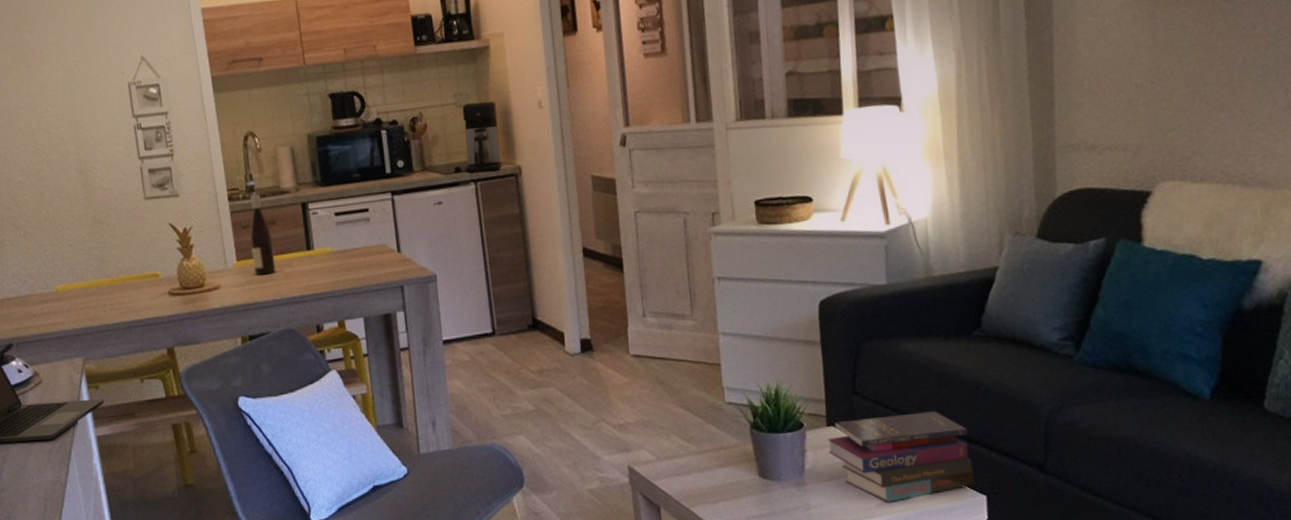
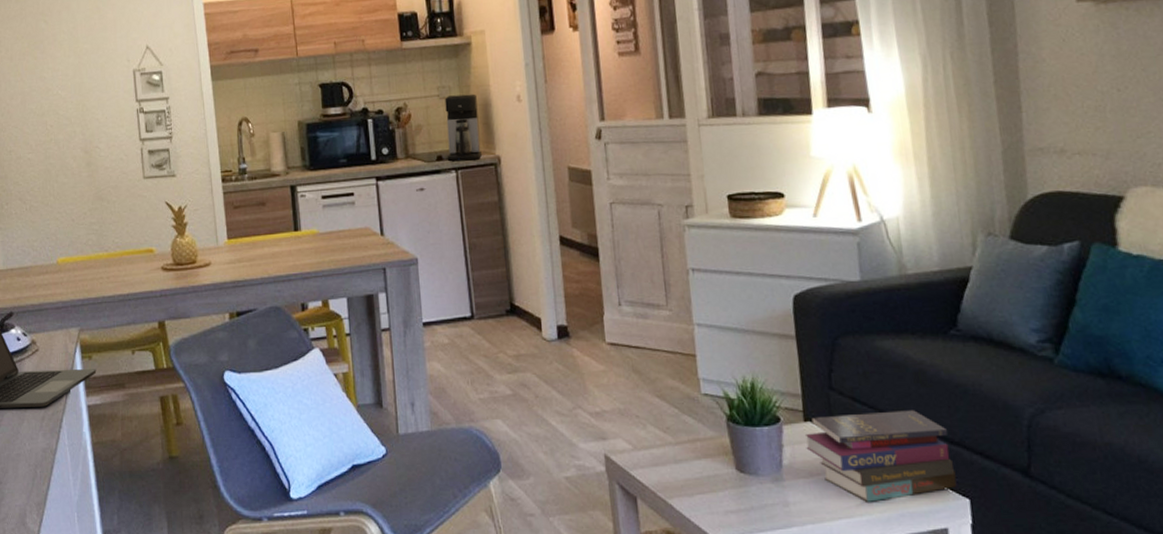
bottle: present [250,194,276,275] -> none [241,176,265,254]

